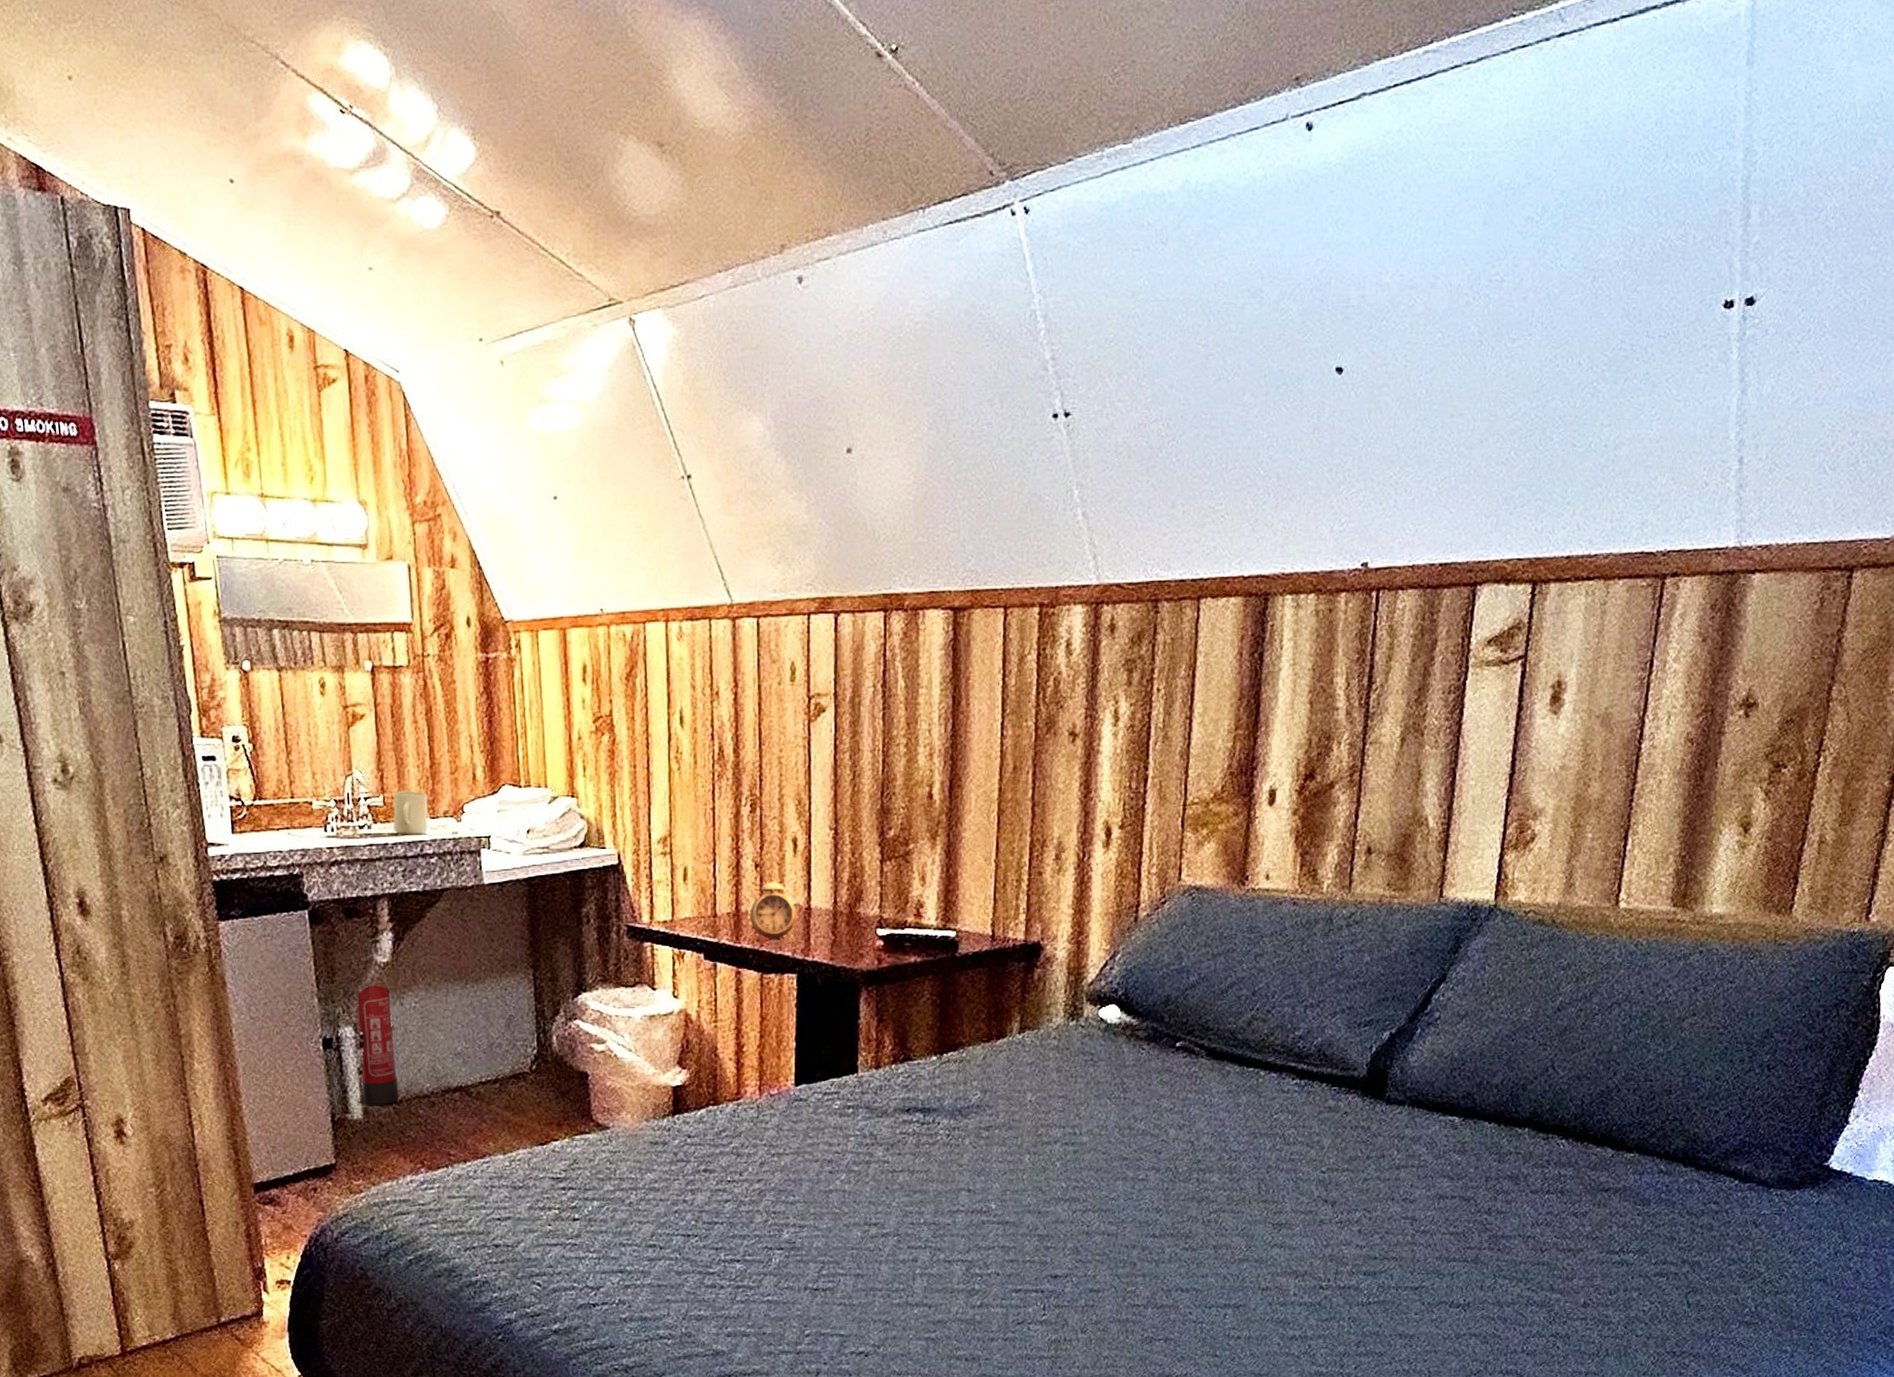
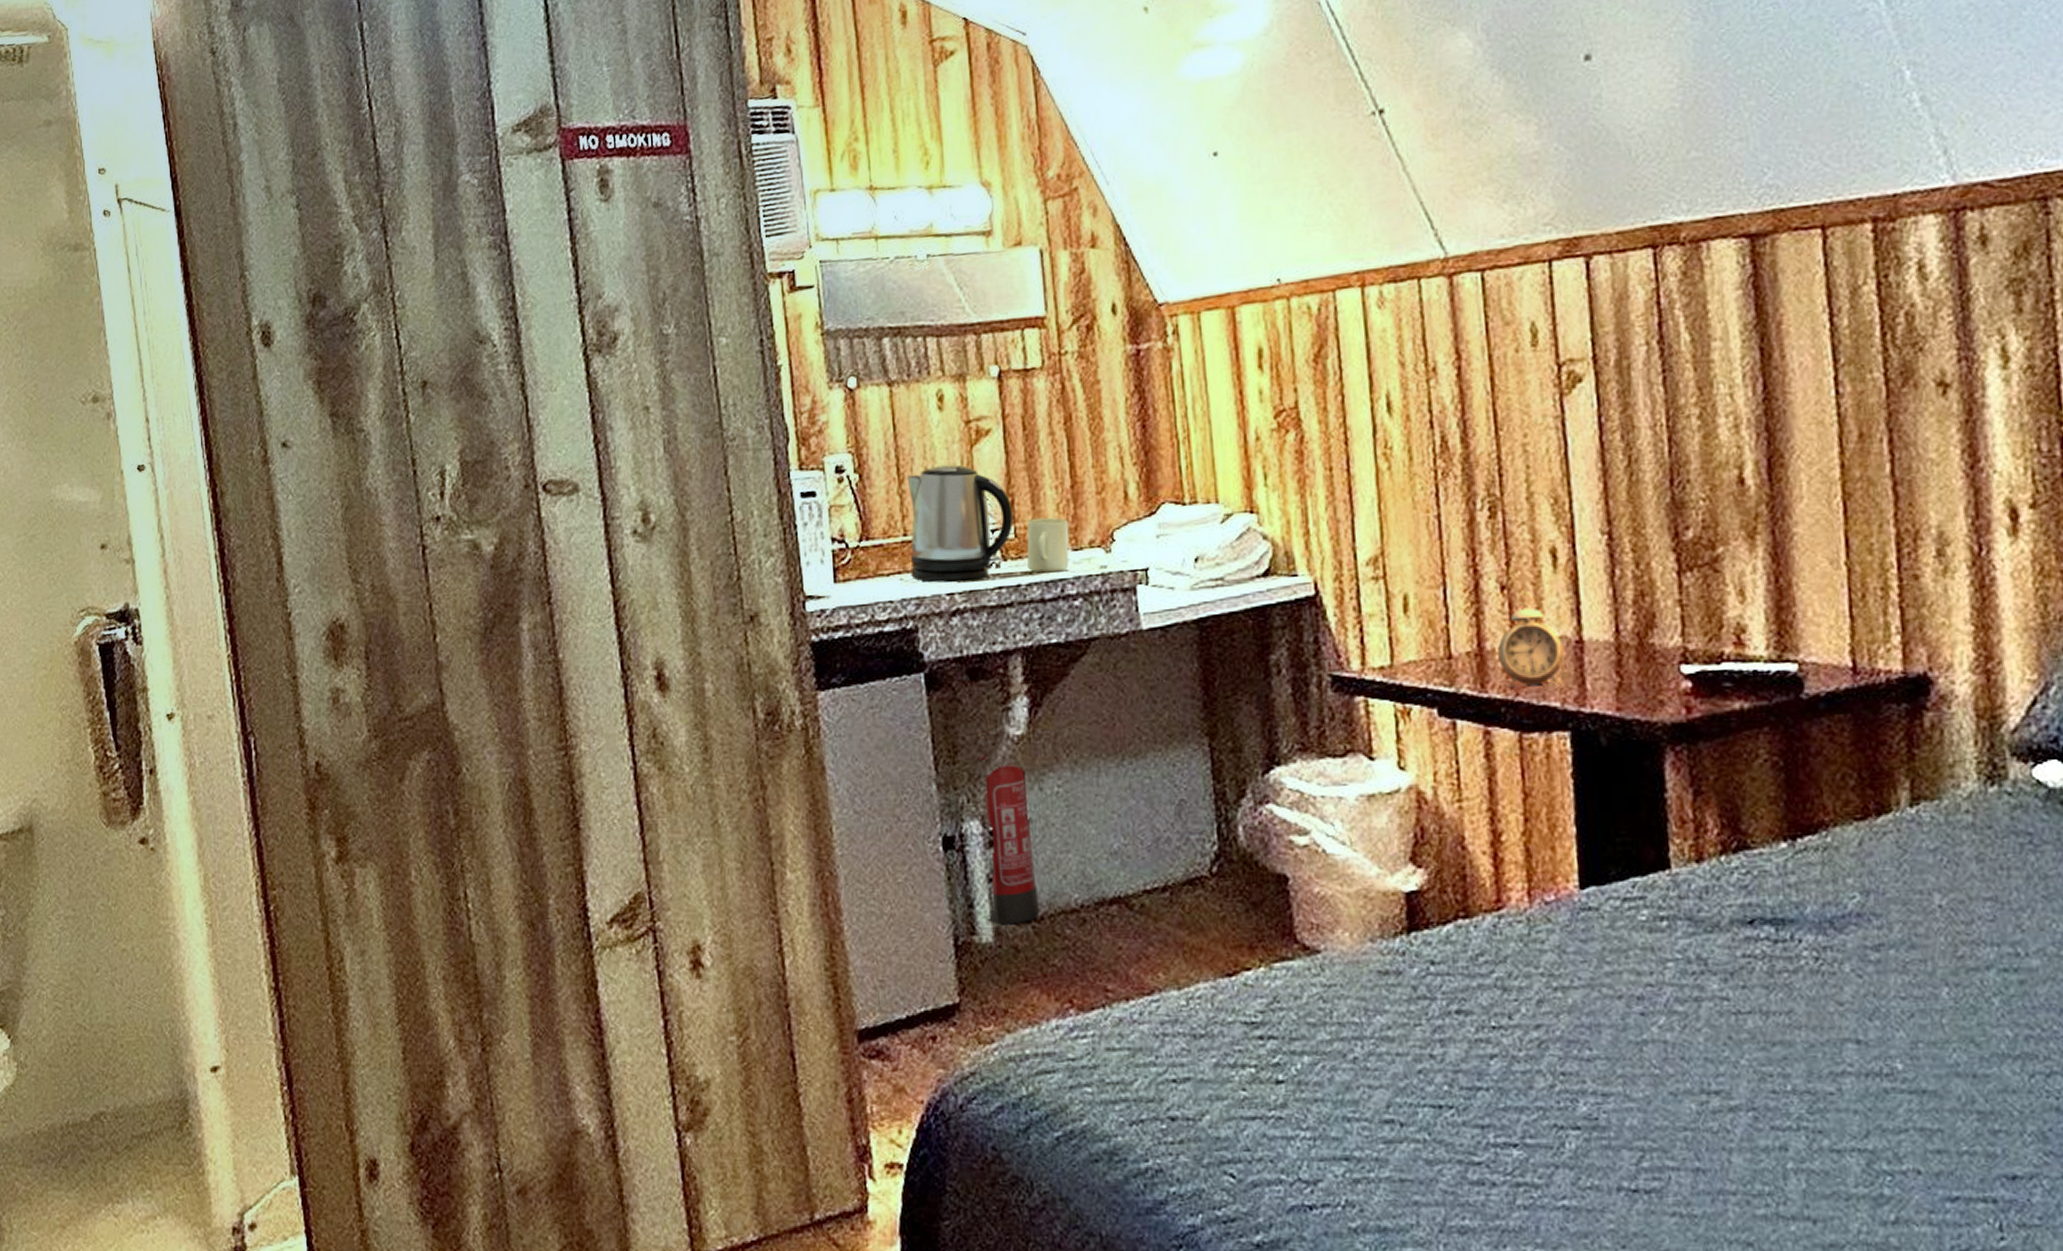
kettle: none [295,742,383,839] -> present [908,464,1014,583]

